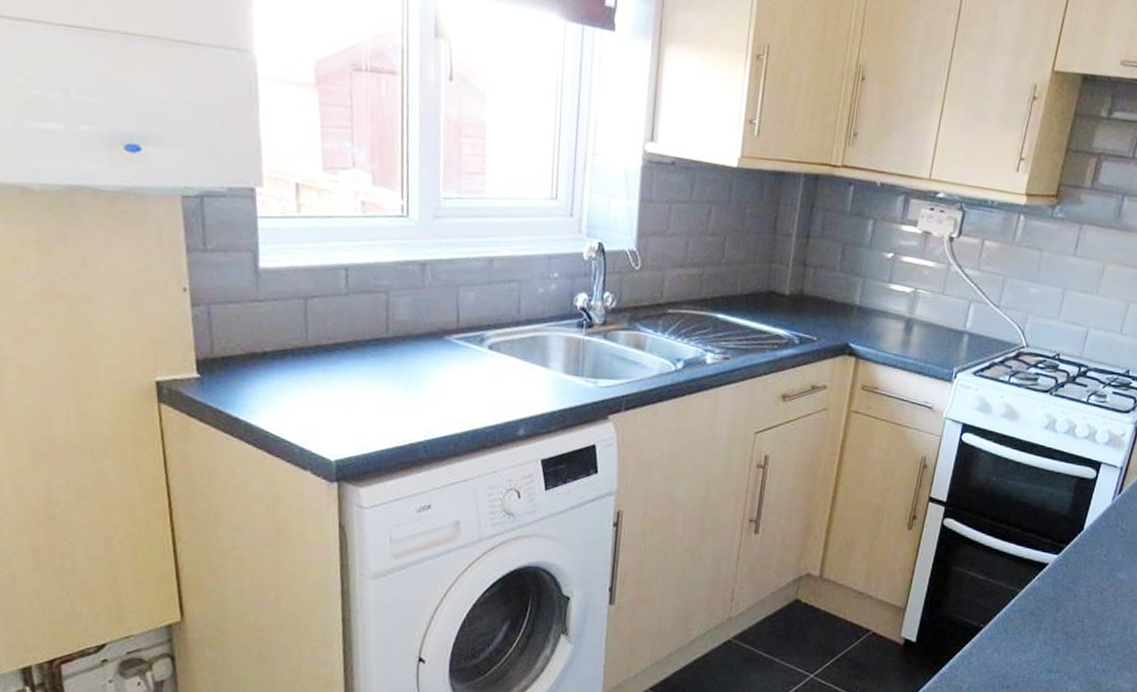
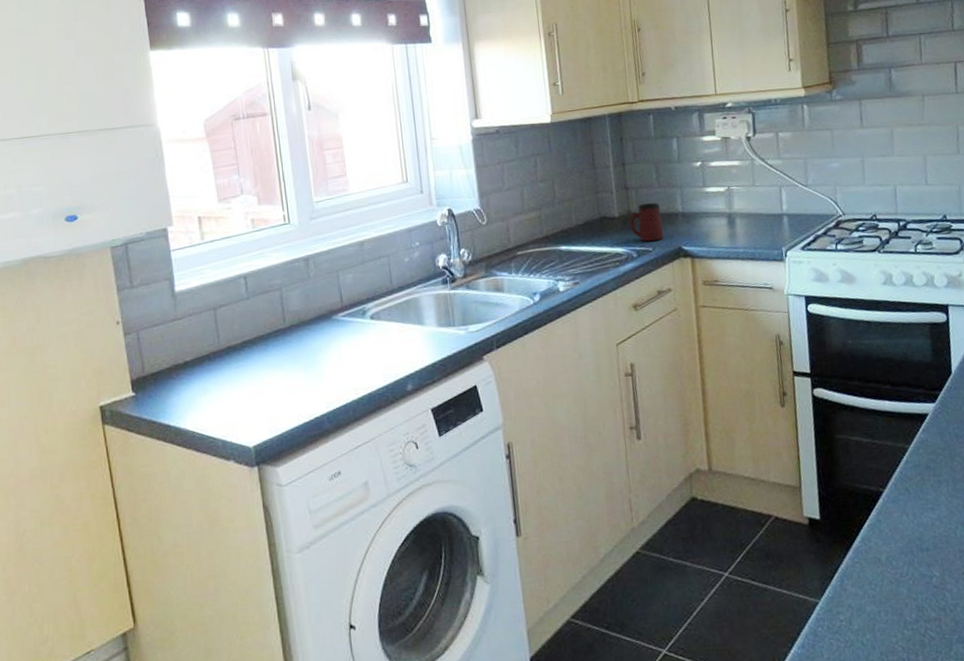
mug: none [798,286,836,331] -> present [629,203,664,242]

